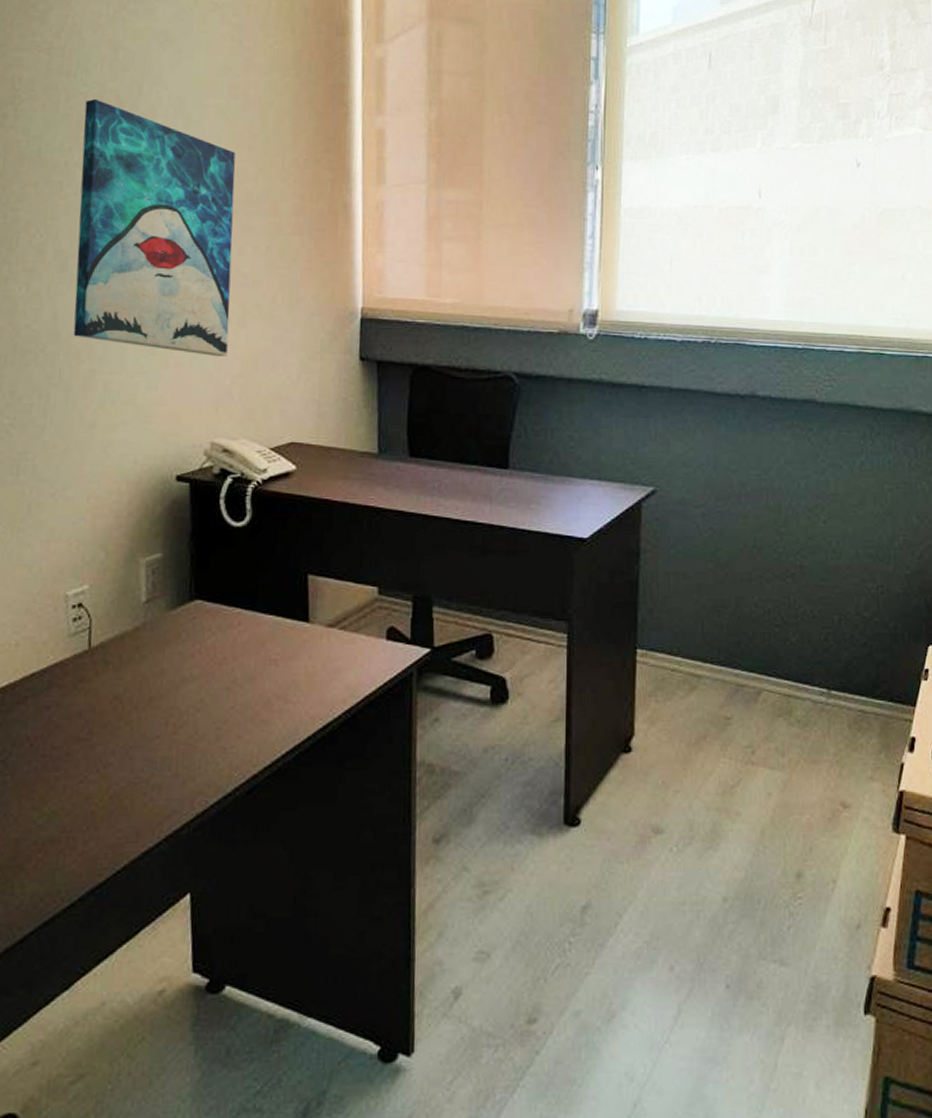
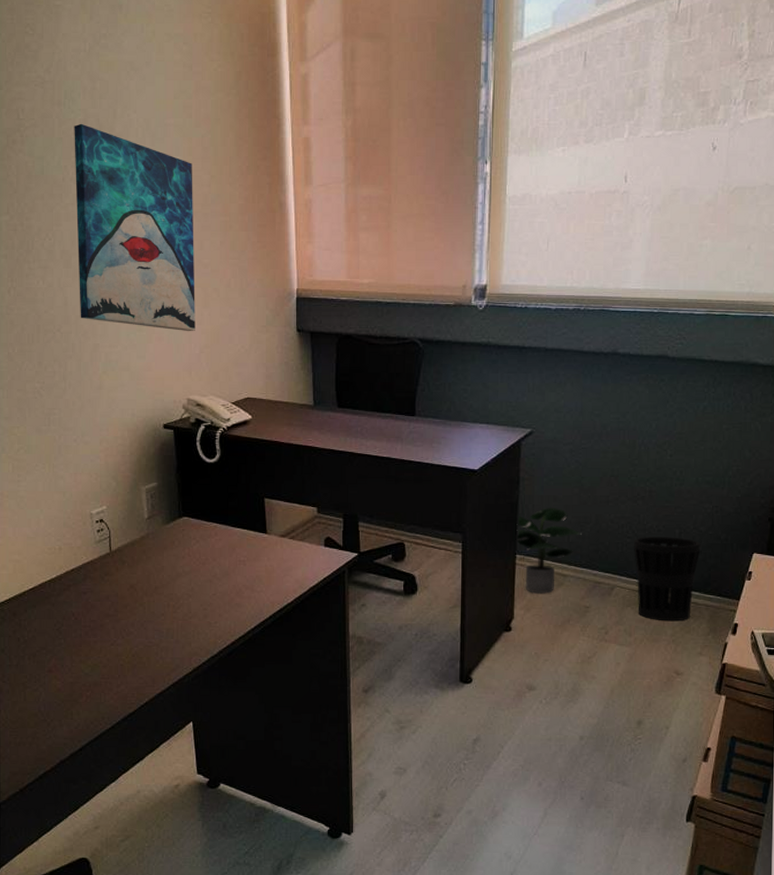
potted plant: none [635,588,719,701] -> present [515,508,582,594]
wastebasket: none [782,625,866,736] -> present [633,537,701,622]

